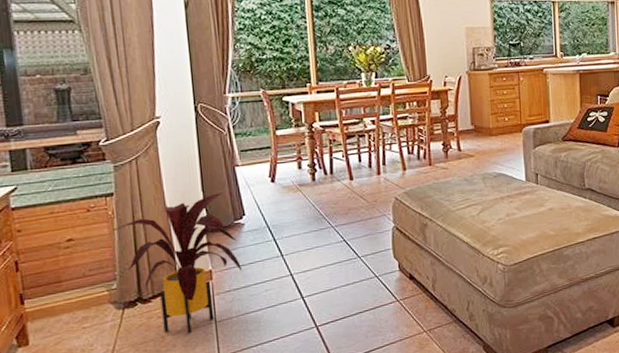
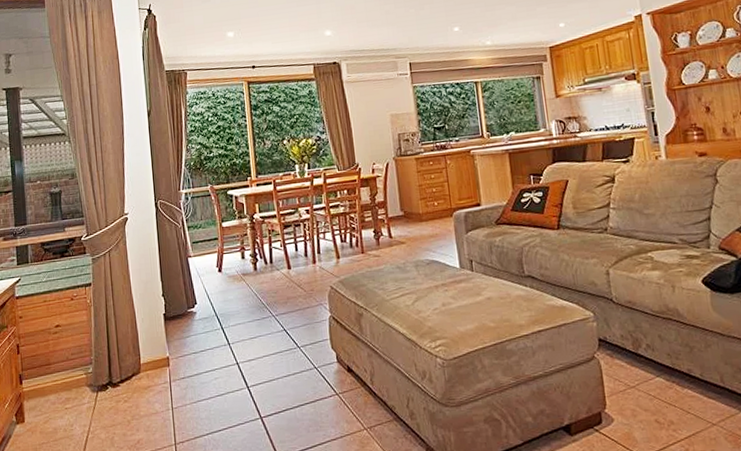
house plant: present [112,193,241,333] -> none [89,282,194,418]

